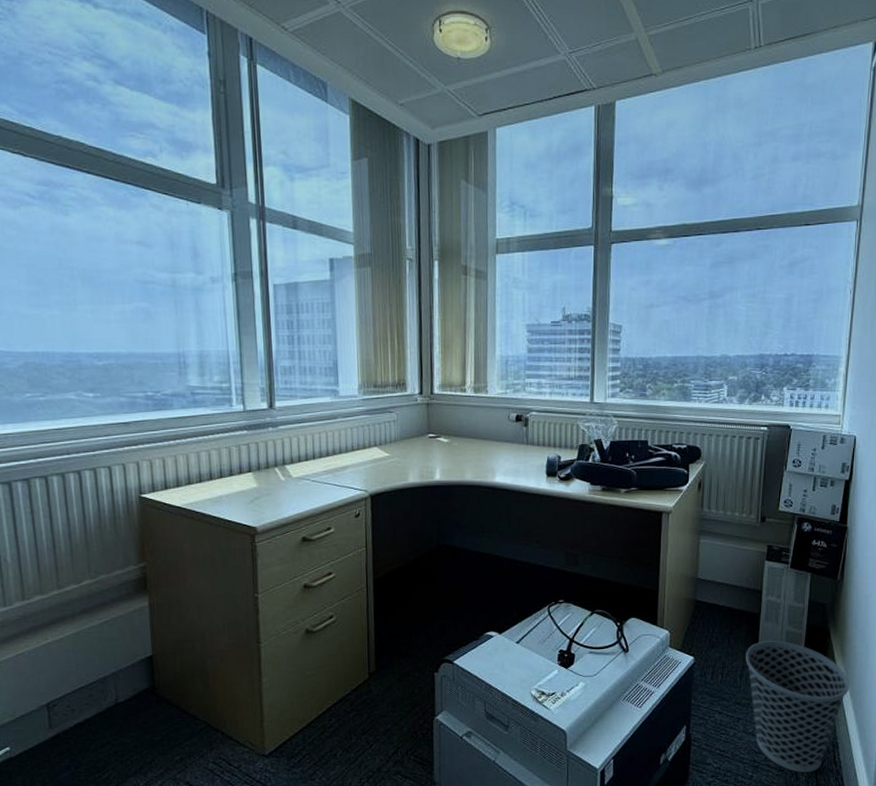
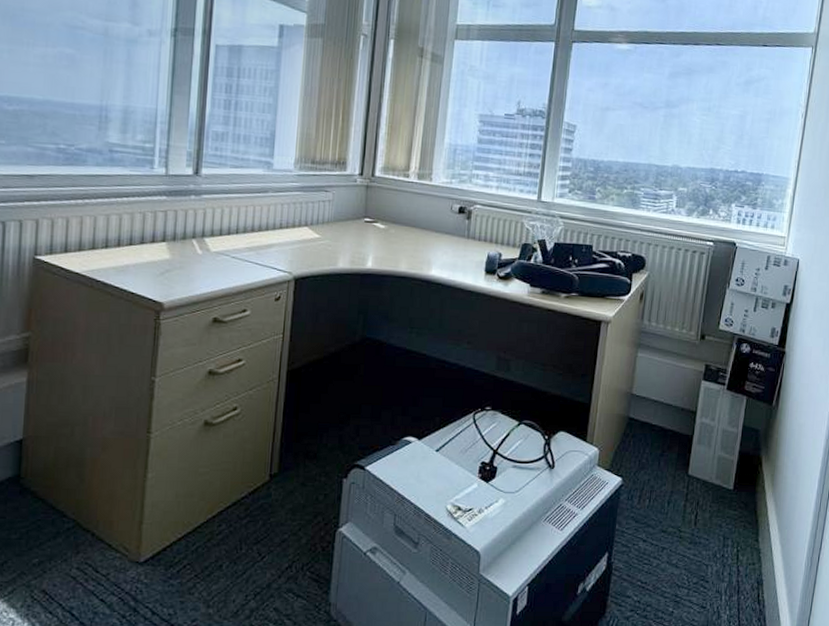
wastebasket: present [746,640,850,773] -> none [675,465,779,611]

